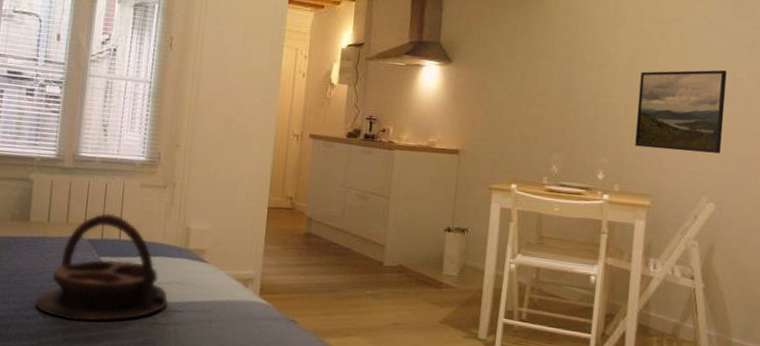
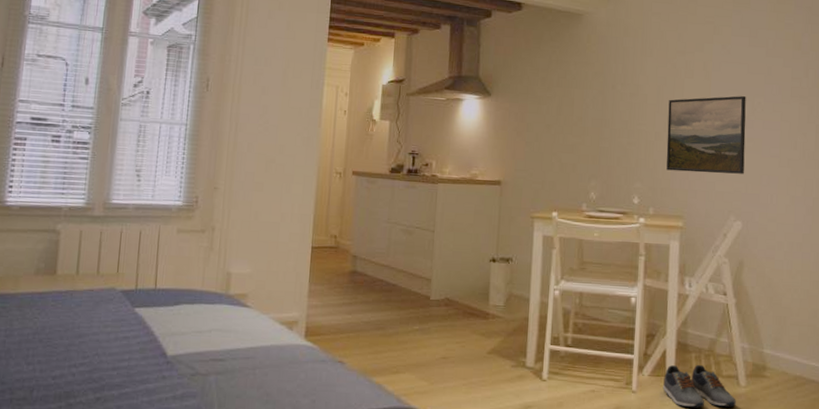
serving tray: present [34,213,168,322] -> none [62,262,208,378]

